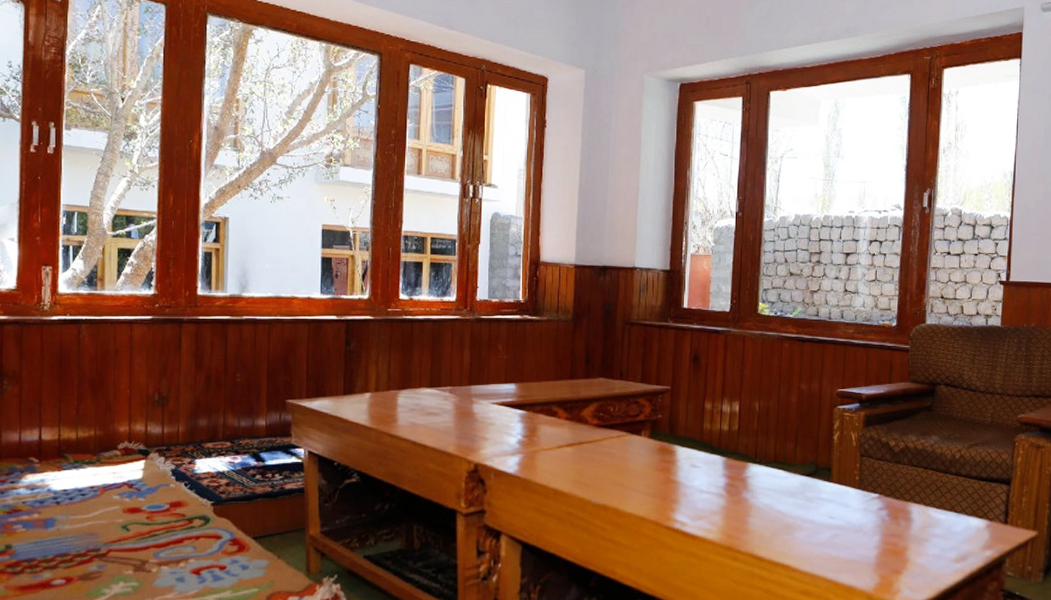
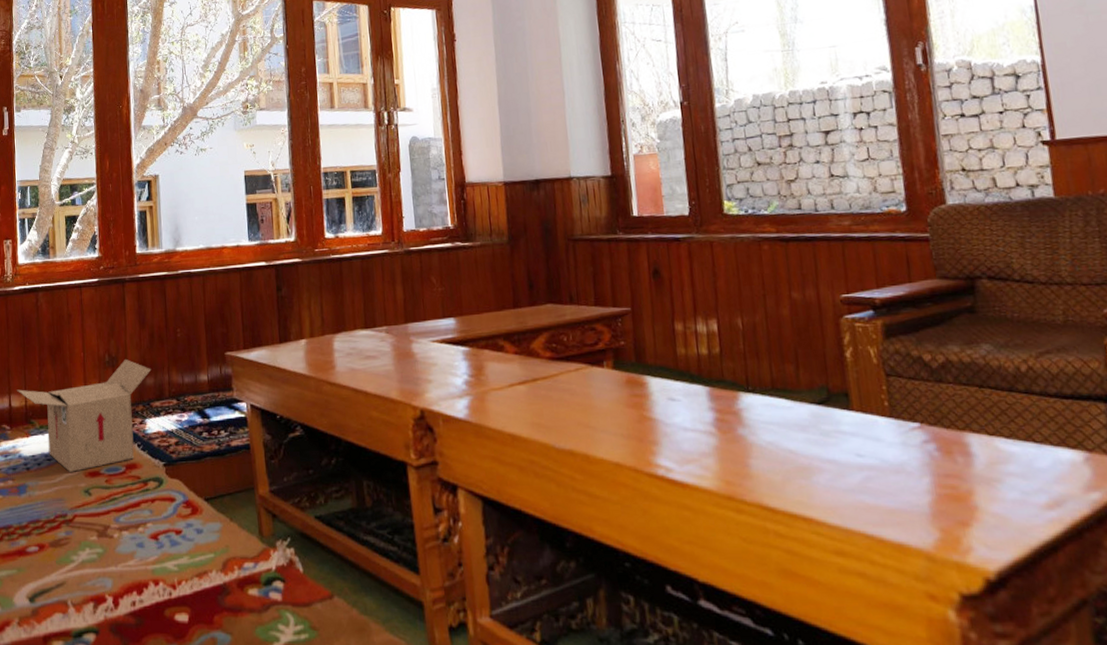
cardboard box: none [49,400,206,509] -> present [17,359,152,473]

